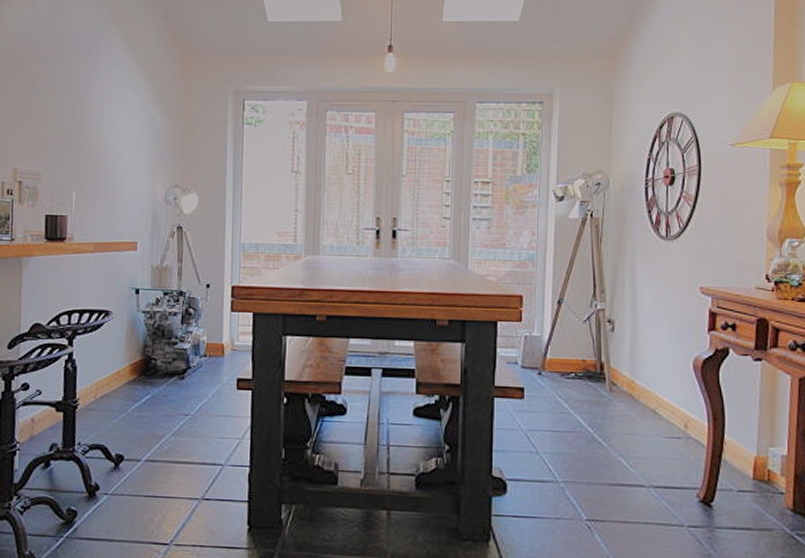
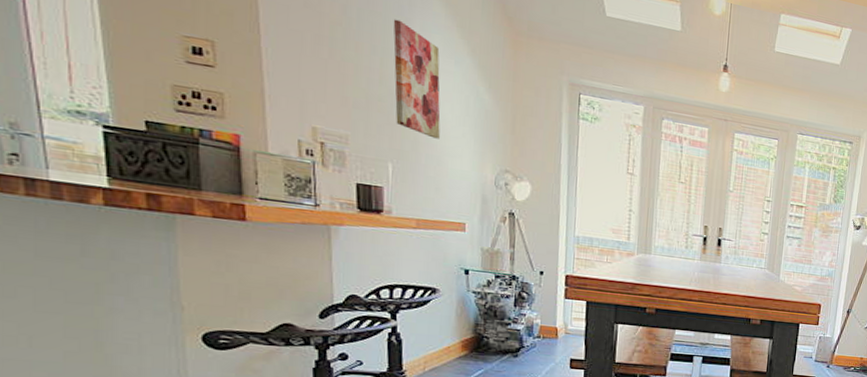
wall art: none [80,62,119,164] -> present [393,19,441,139]

